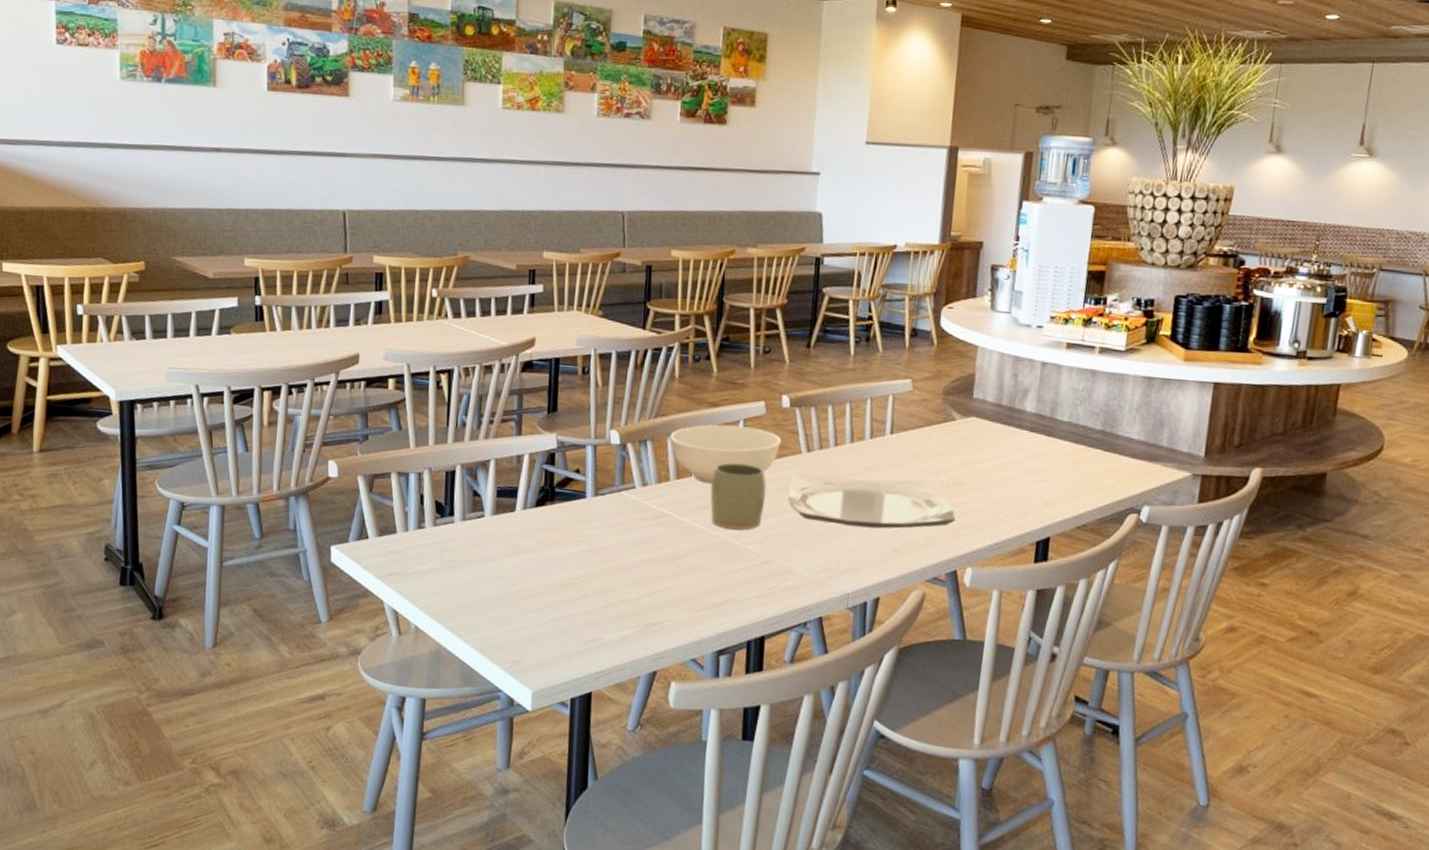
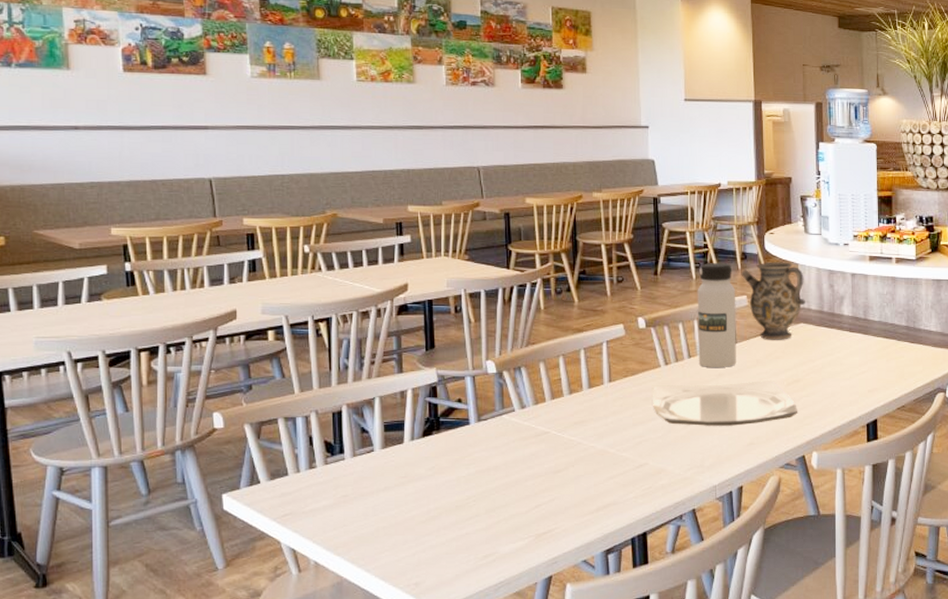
bowl: present [670,424,782,484] -> none [542,347,642,401]
mug: present [710,462,767,530] -> none [584,380,634,440]
water bottle: none [845,338,900,461] -> present [697,263,736,367]
ewer: none [907,341,984,435] -> present [741,262,805,340]

